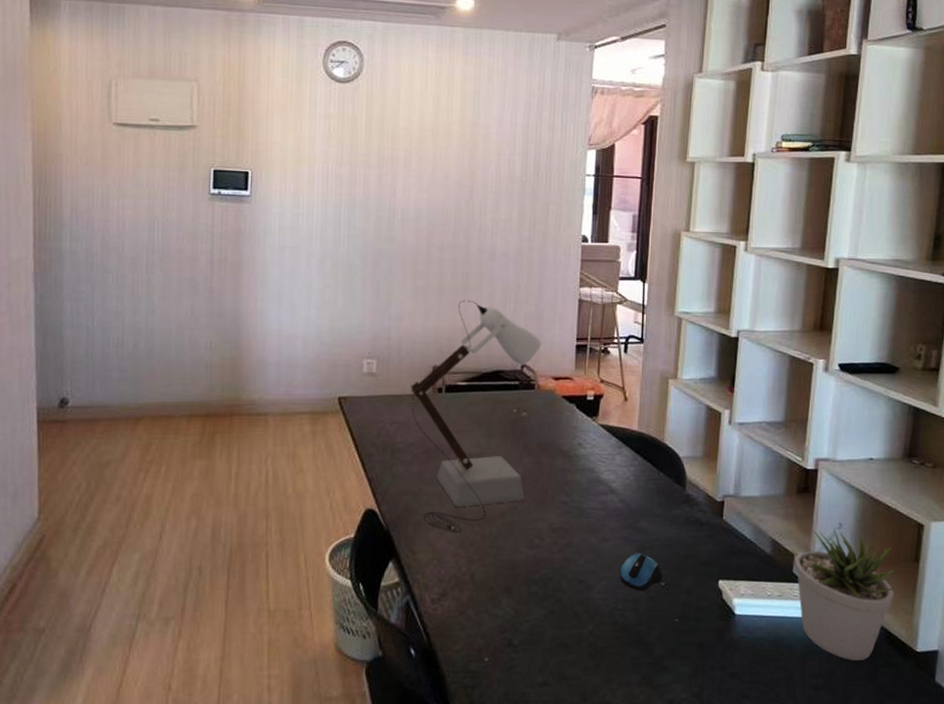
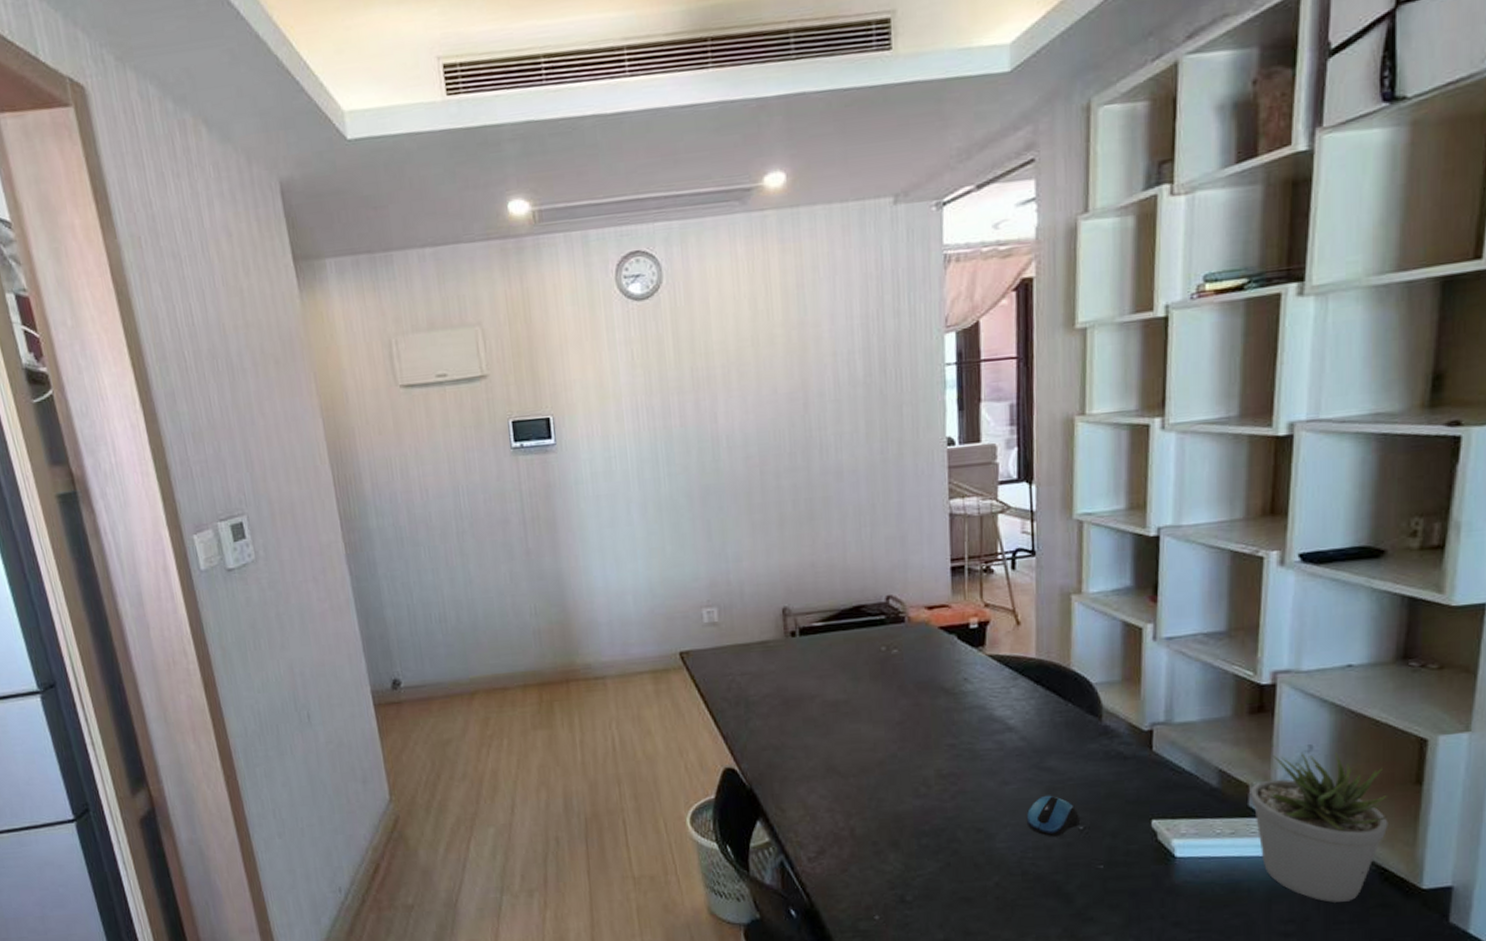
desk lamp: present [410,300,542,532] -> none [759,529,909,786]

